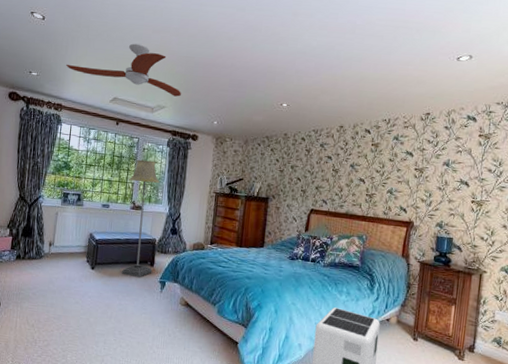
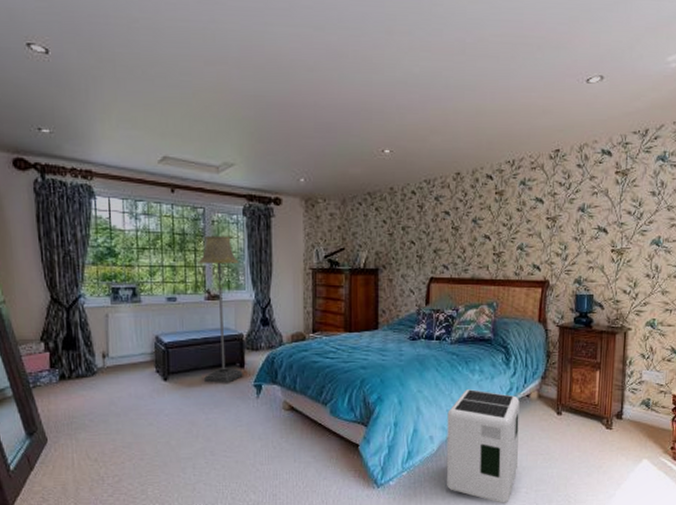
ceiling fan: present [66,43,181,97] -> none [90,81,253,150]

